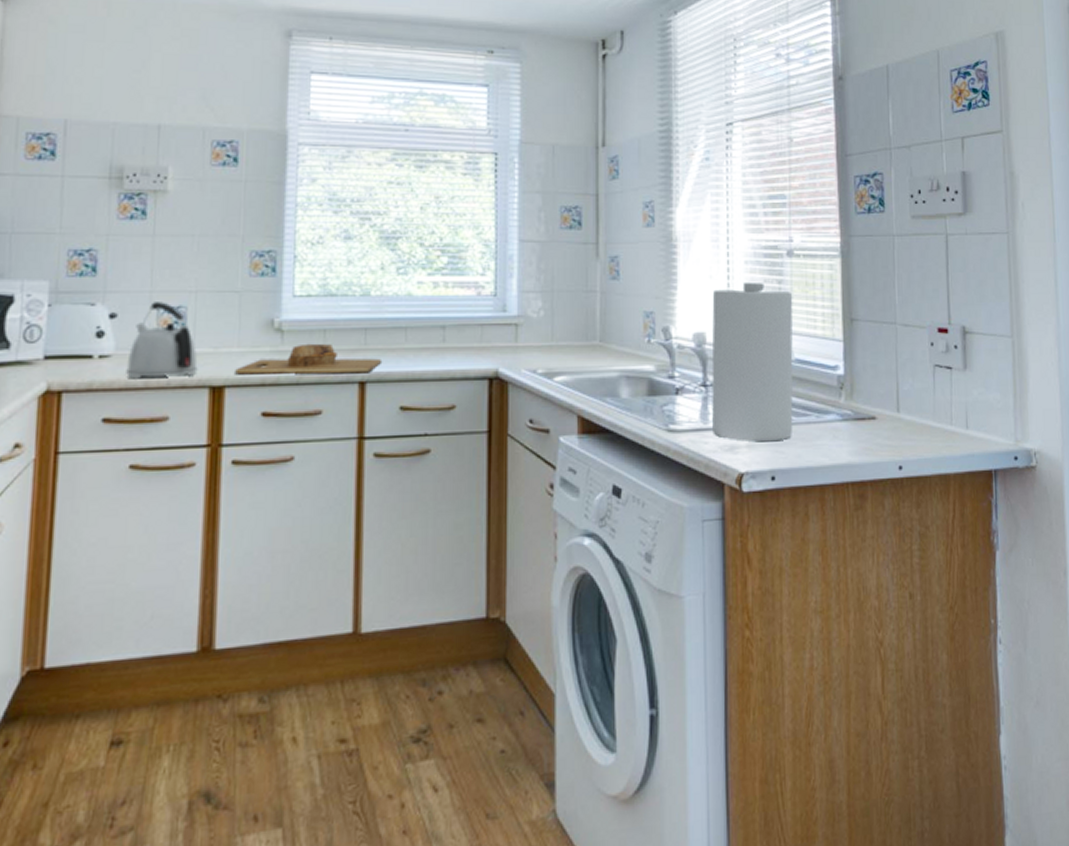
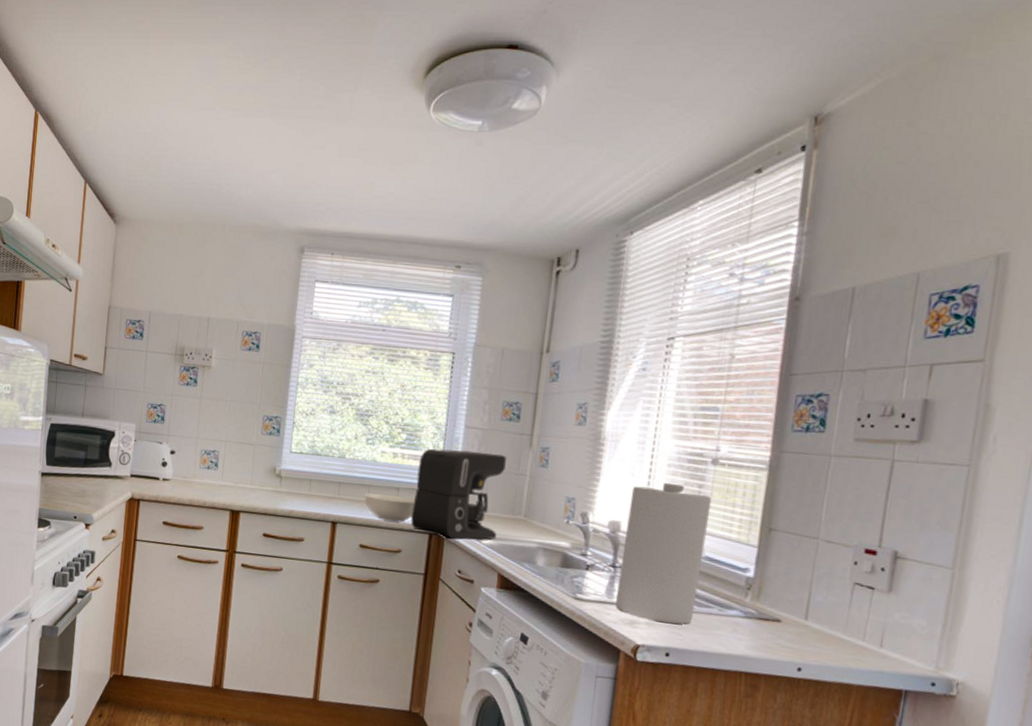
kettle: present [126,302,198,379] -> none [179,445,224,501]
cutting board: present [235,343,383,375] -> none [247,488,350,516]
bowl: none [400,335,468,370] -> present [364,493,416,523]
coffee maker: none [464,269,571,381] -> present [411,448,506,540]

